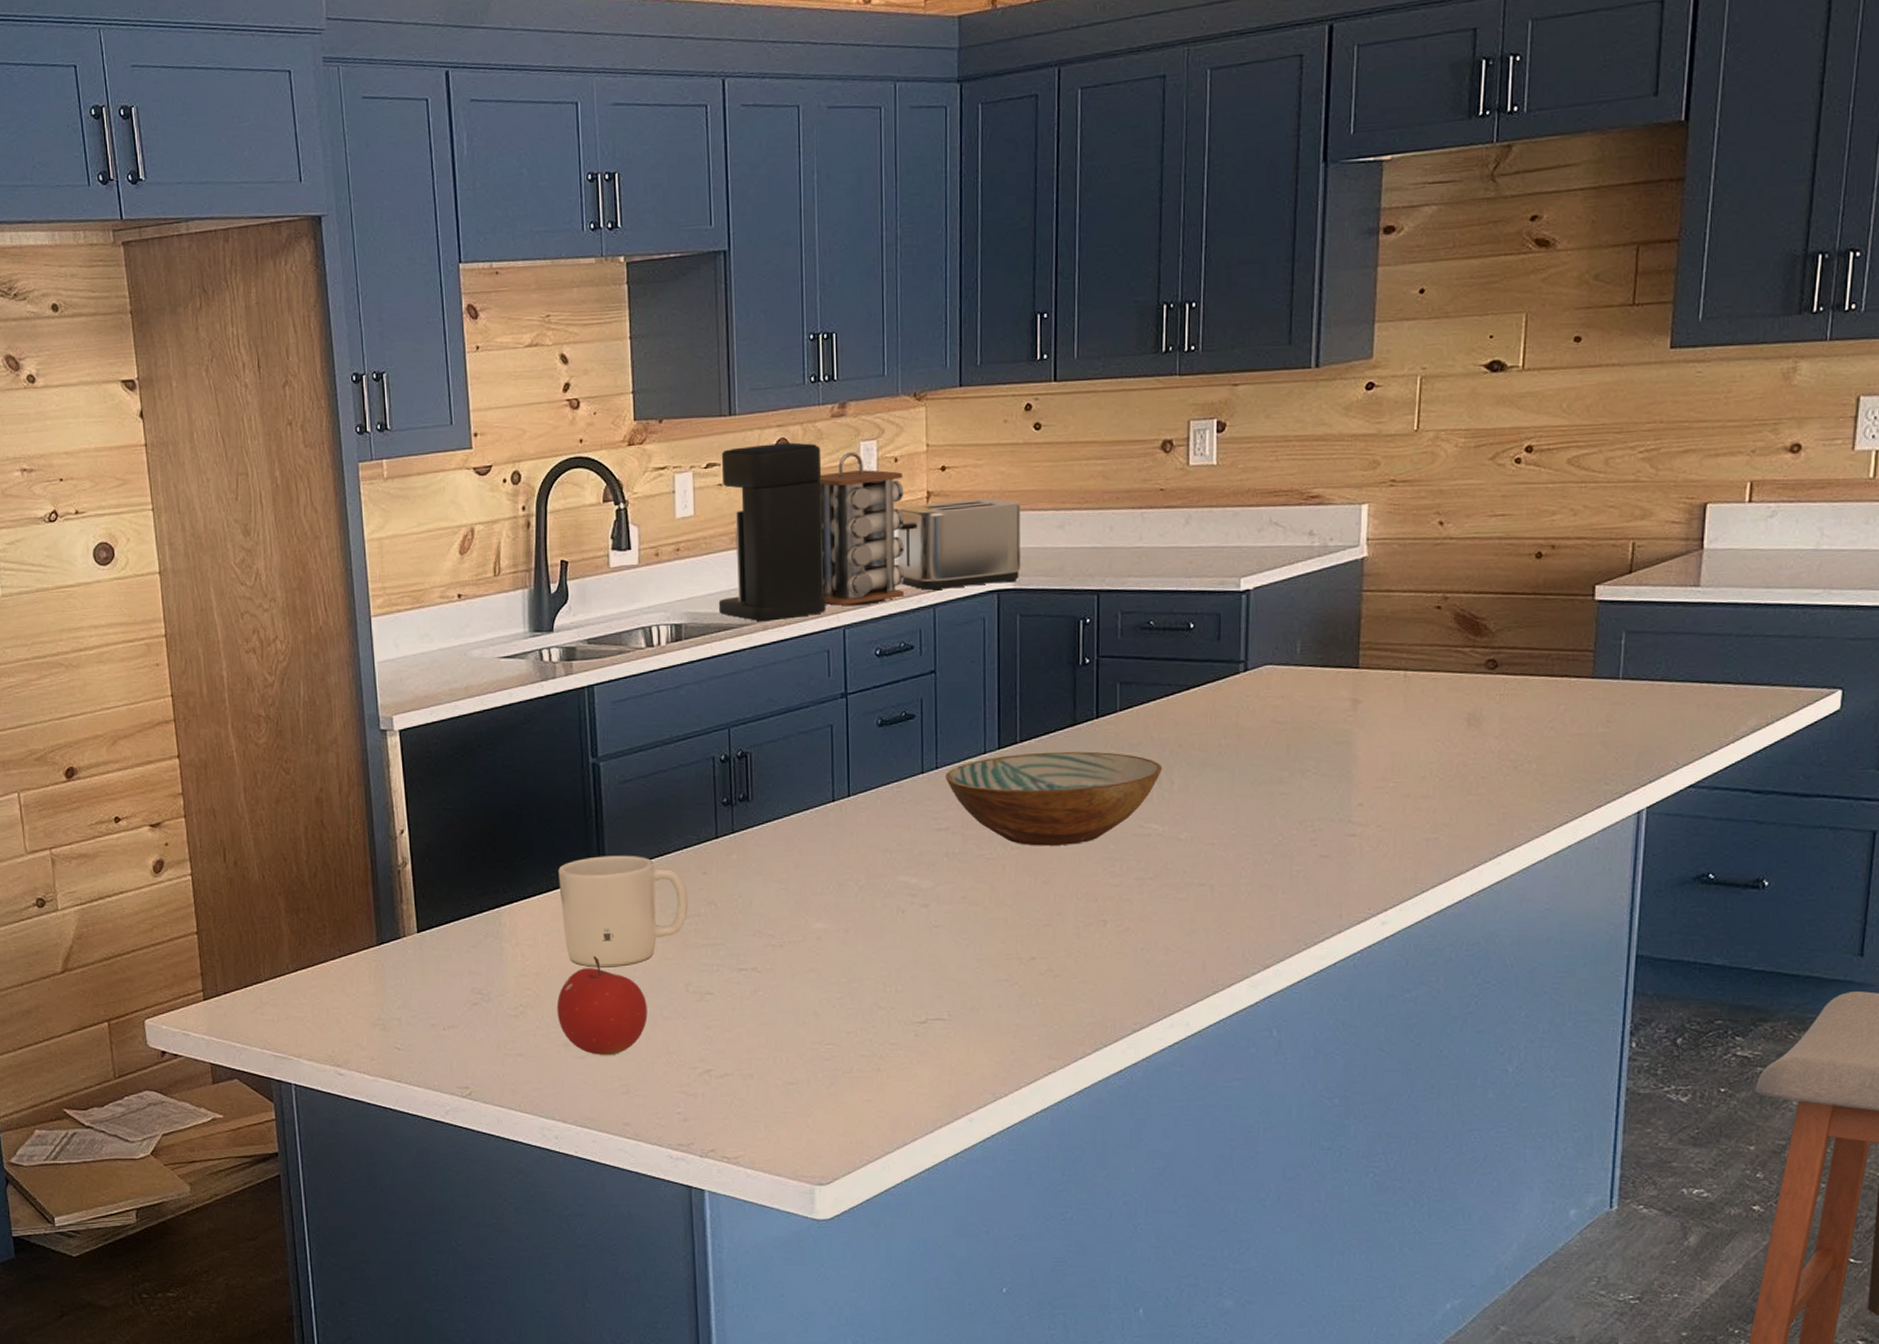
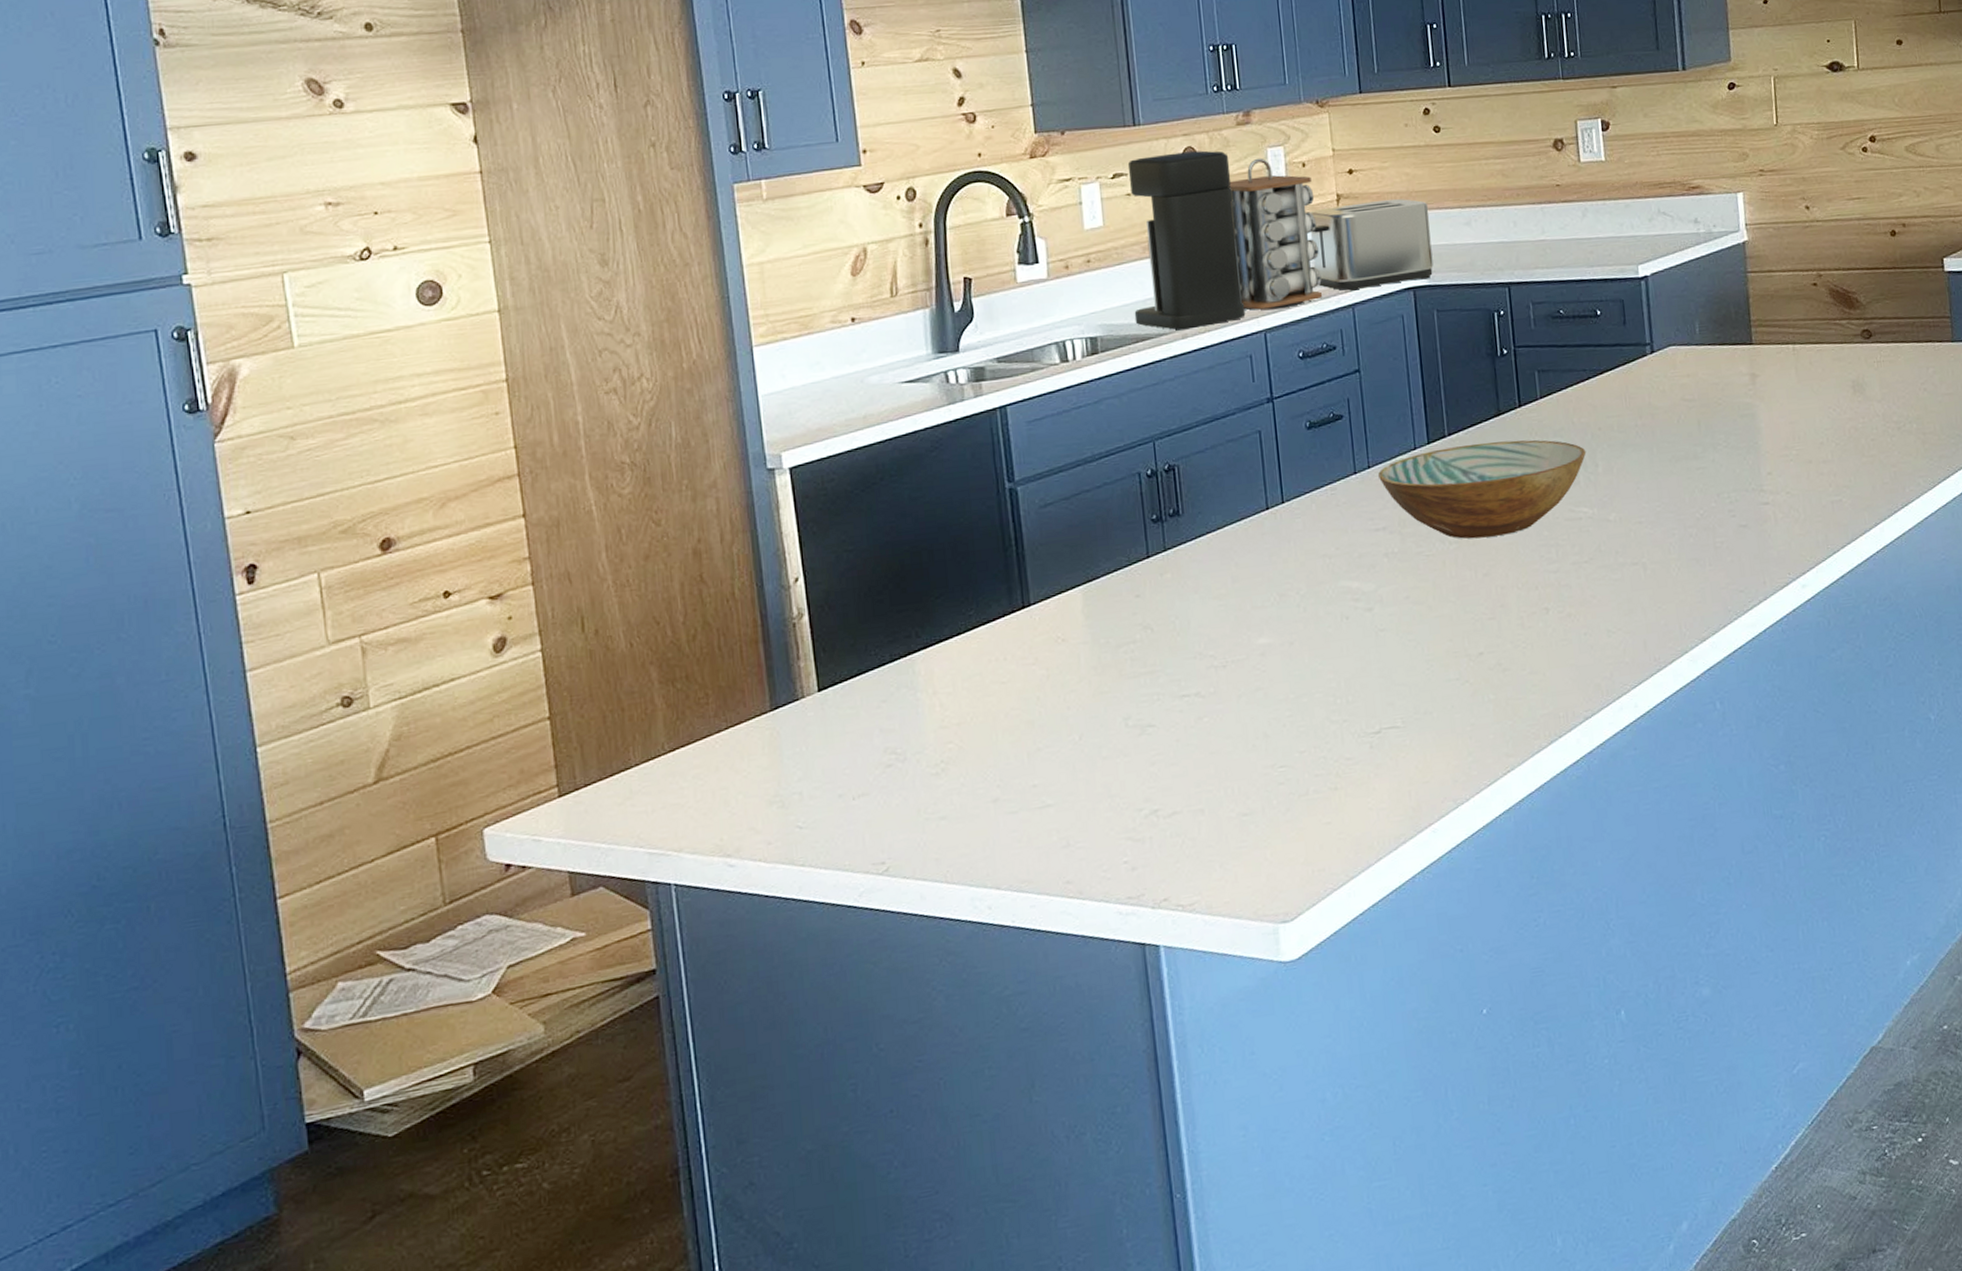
fruit: present [556,956,648,1055] -> none [982,697,1085,808]
mug: present [558,855,688,968] -> none [977,584,1122,711]

